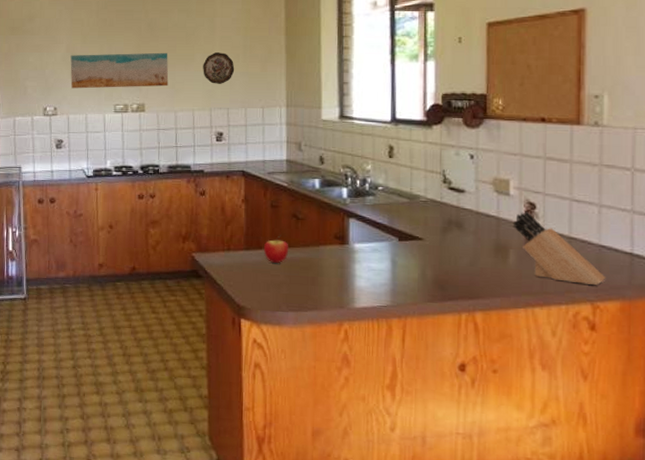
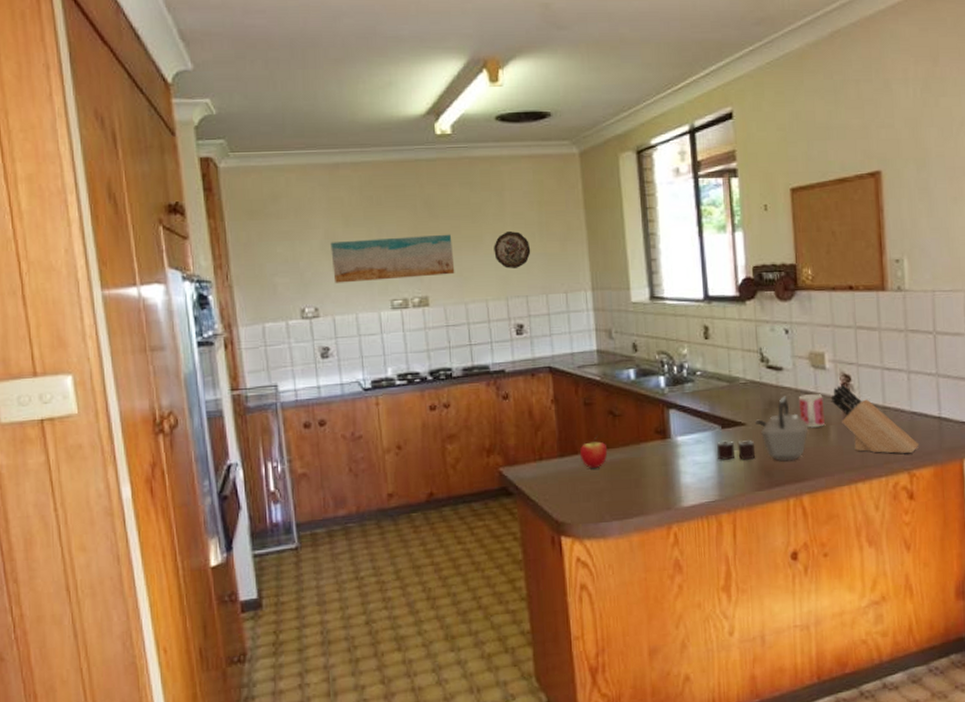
kettle: none [393,217,487,279] -> present [717,396,809,461]
mug: none [478,217,505,250] -> present [798,394,825,428]

